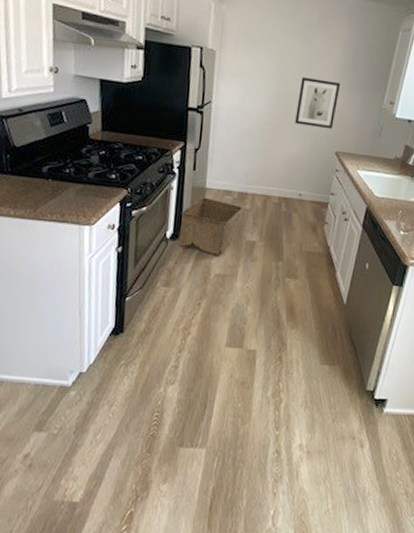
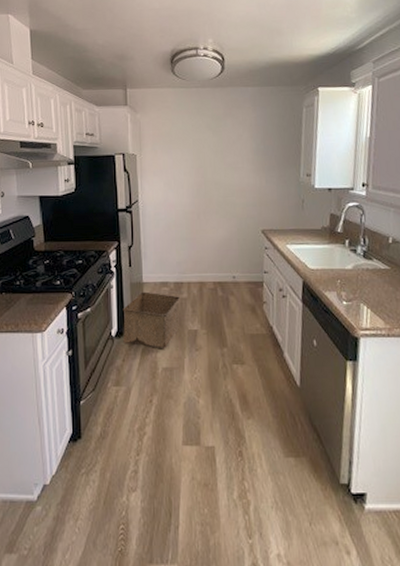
wall art: present [295,77,341,130] -> none [217,164,256,210]

